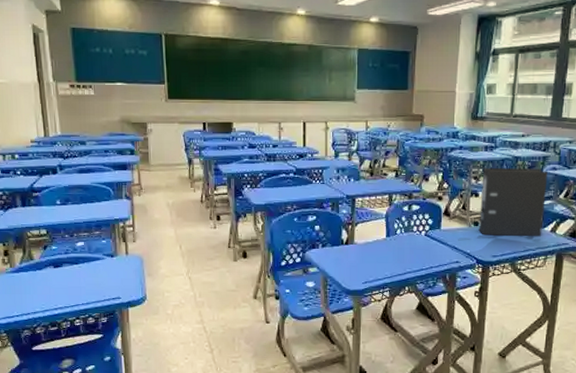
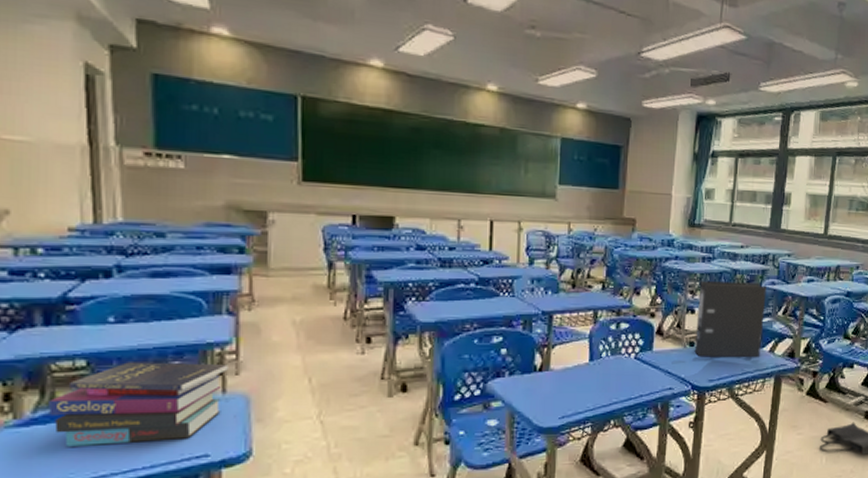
books: none [28,232,128,287] -> present [49,362,228,447]

